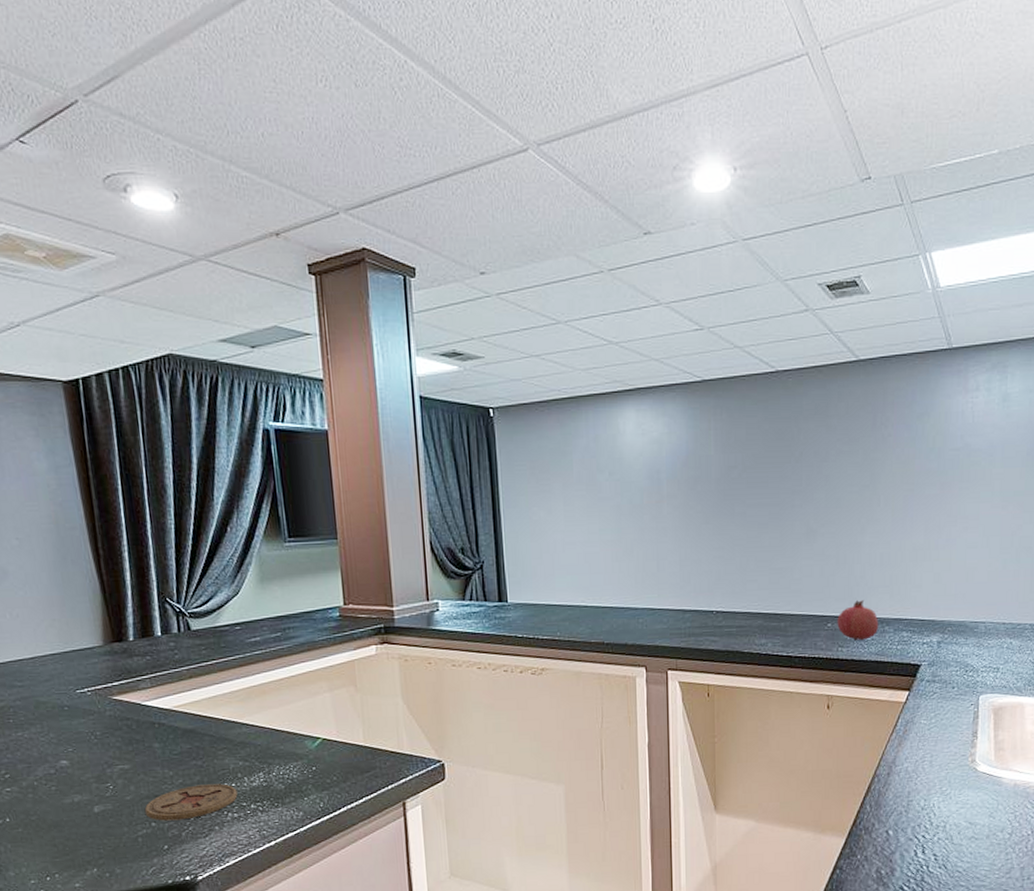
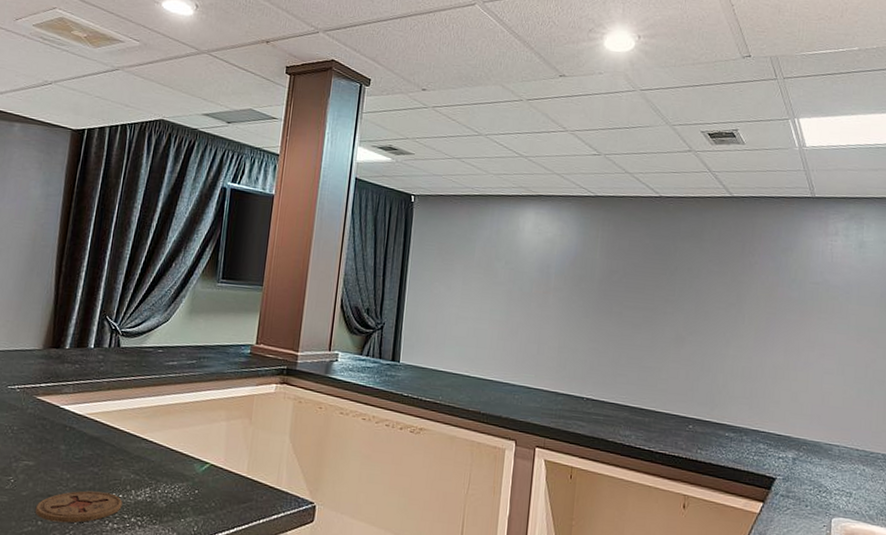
fruit: present [837,600,879,640] -> none [698,407,738,446]

